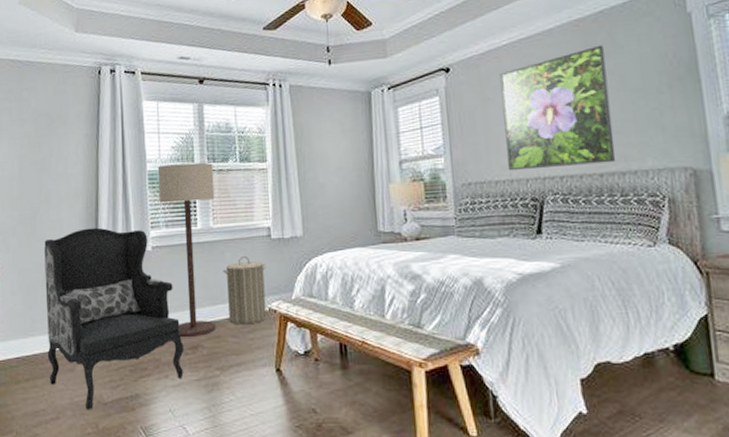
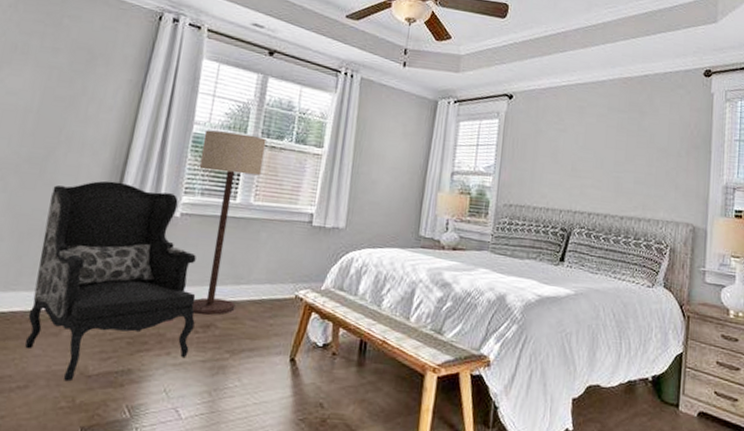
laundry hamper: present [223,256,267,325] -> none [251,239,302,310]
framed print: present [499,44,616,171] -> none [546,104,643,209]

